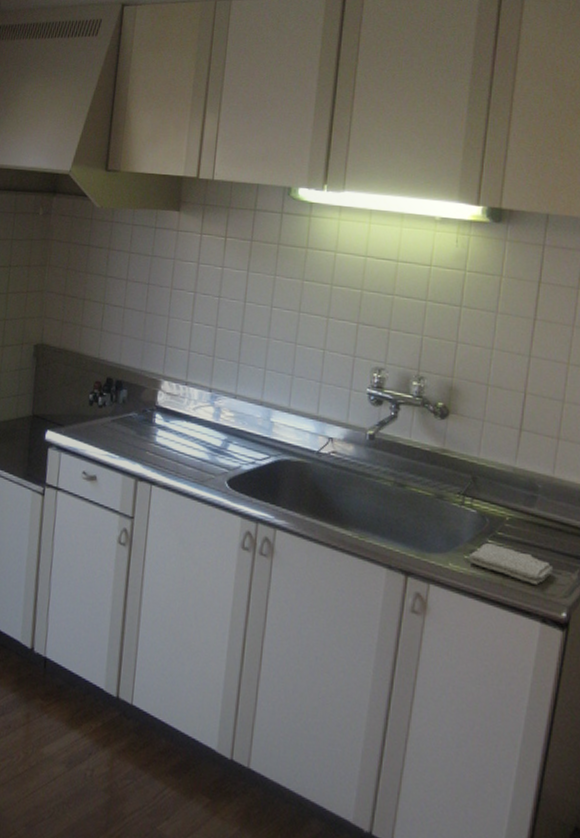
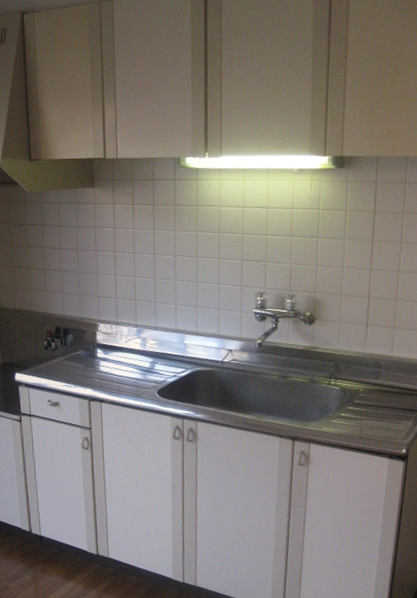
washcloth: present [468,543,554,586] -> none [336,409,396,434]

